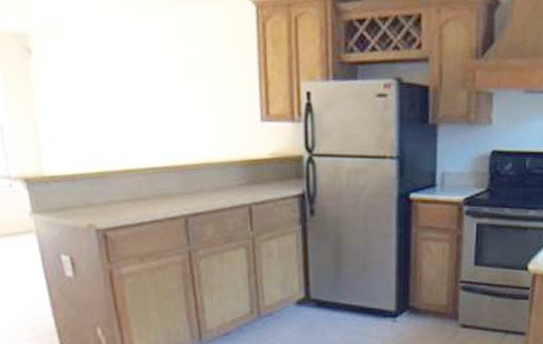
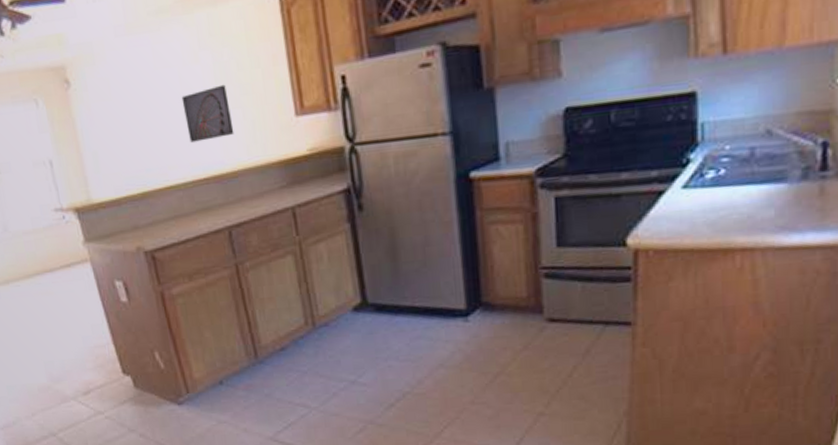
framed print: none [150,81,200,131] -> present [181,84,234,143]

